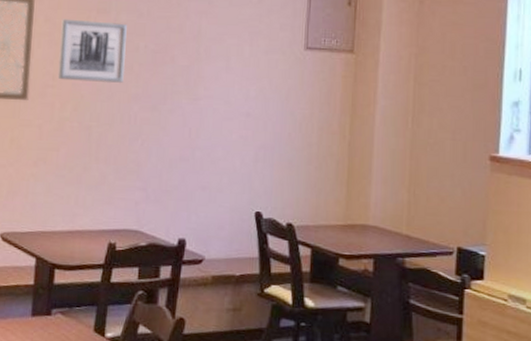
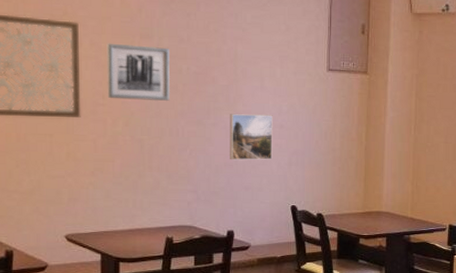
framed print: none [186,99,238,155] -> present [230,114,273,161]

